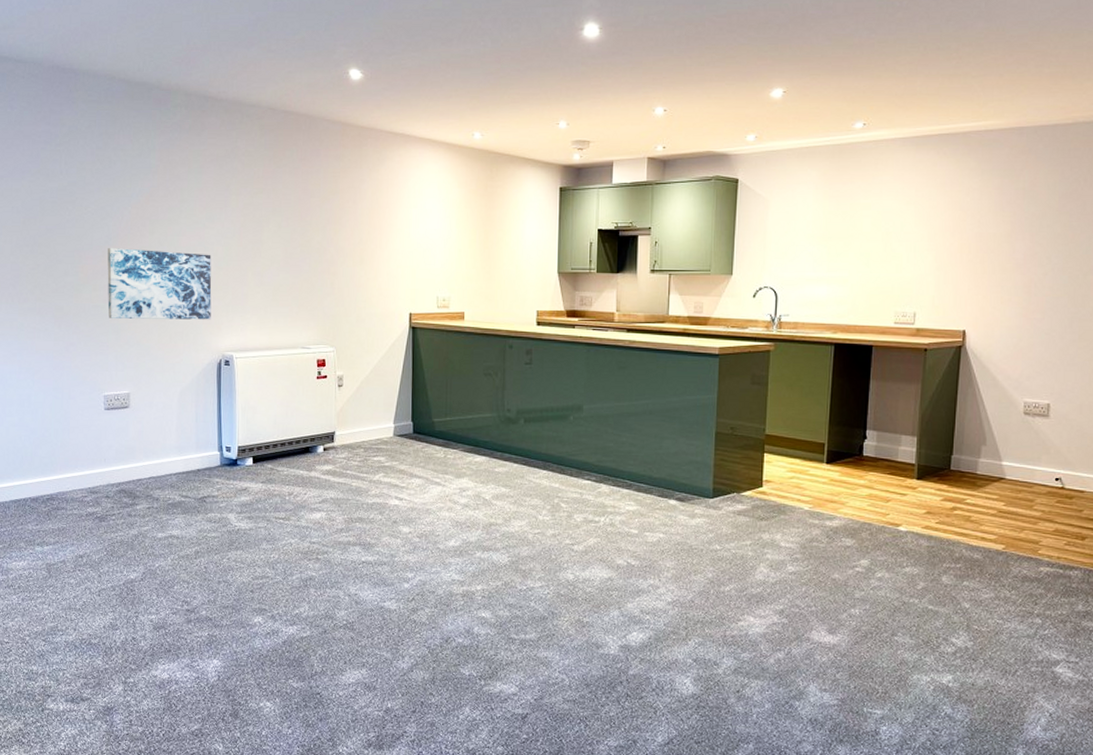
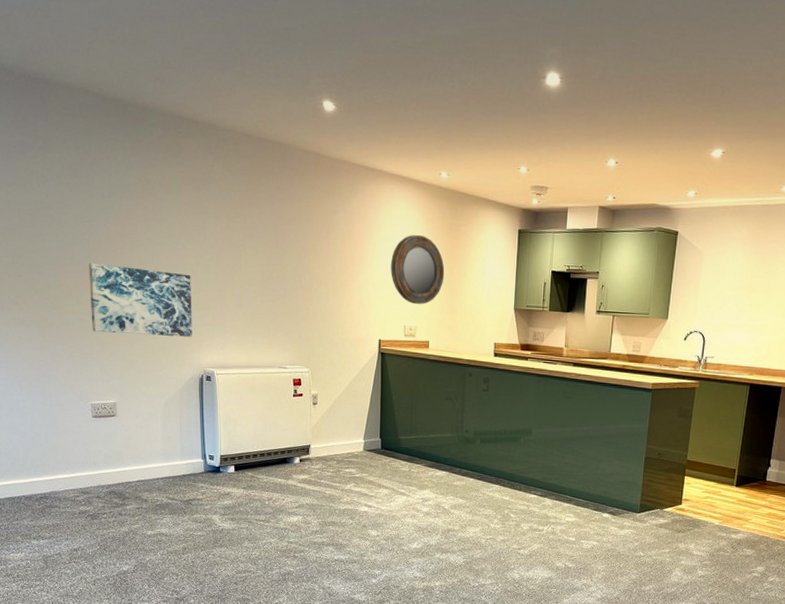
home mirror: none [422,200,480,273] -> present [391,235,445,304]

